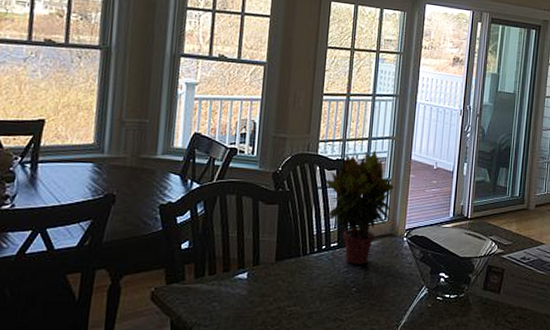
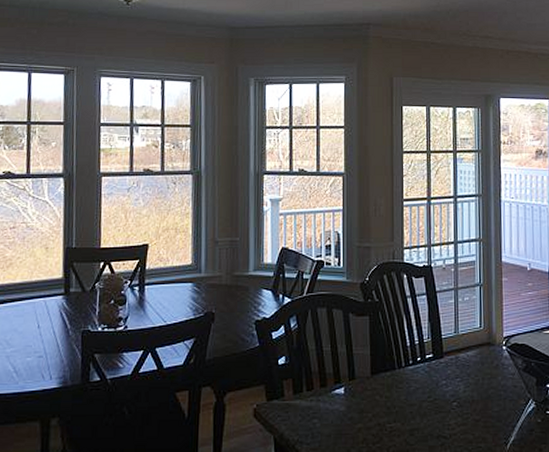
potted plant: present [324,150,394,265] -> none [412,254,486,377]

